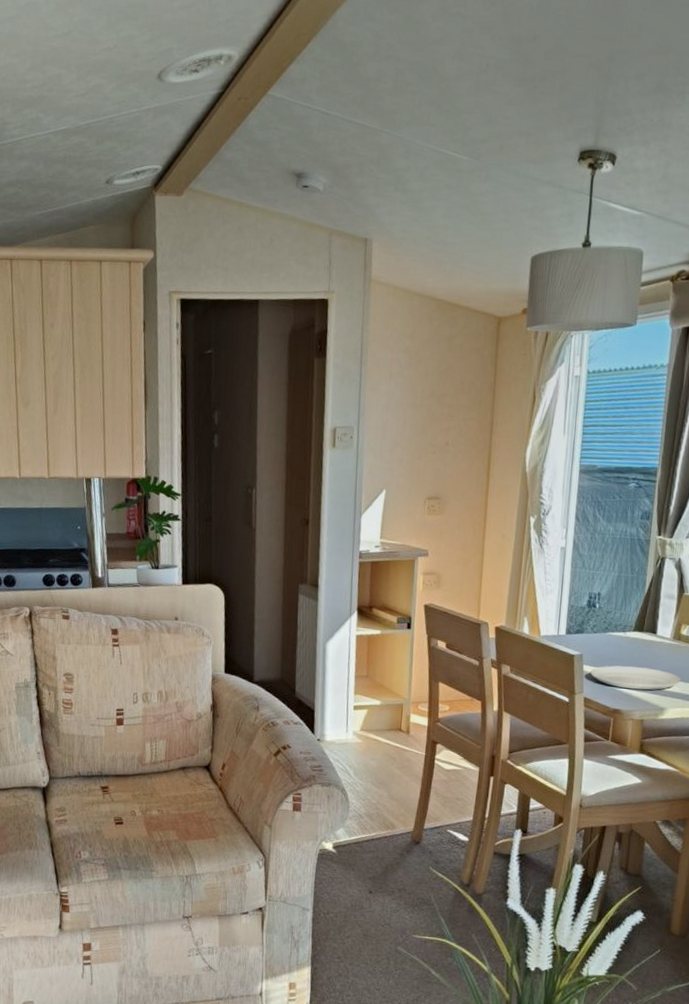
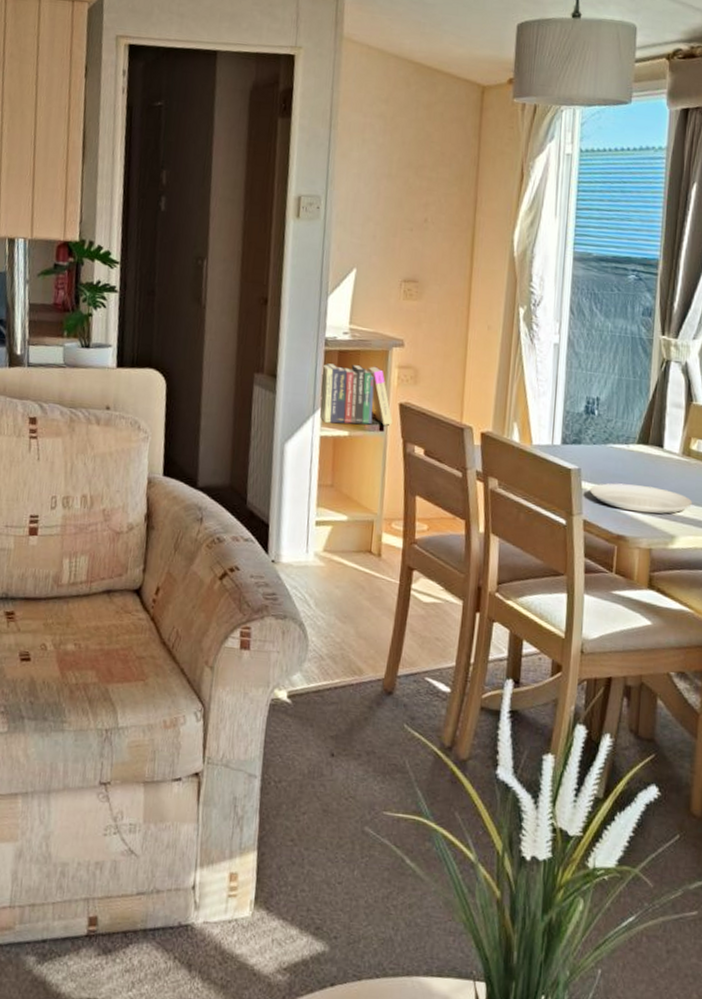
books: none [355,573,418,624] -> present [319,363,392,426]

